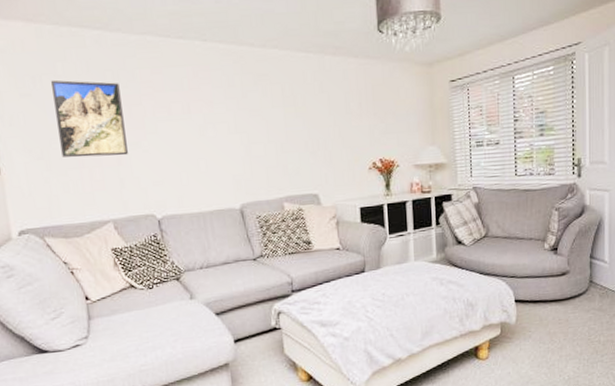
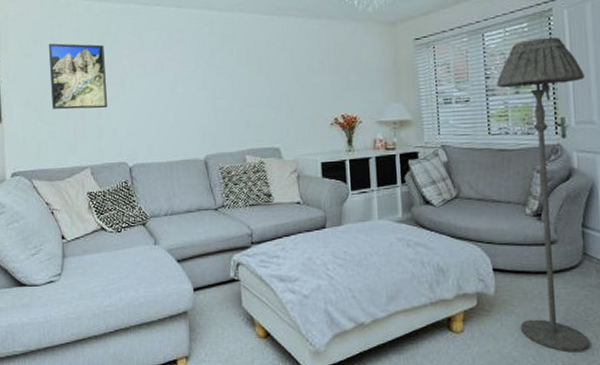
floor lamp: none [524,80,599,368] -> present [497,37,591,353]

